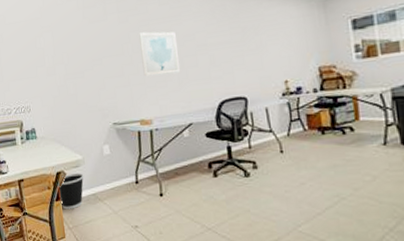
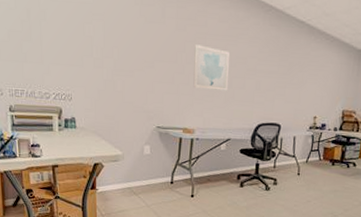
wastebasket: present [58,173,84,210] -> none [94,167,122,199]

